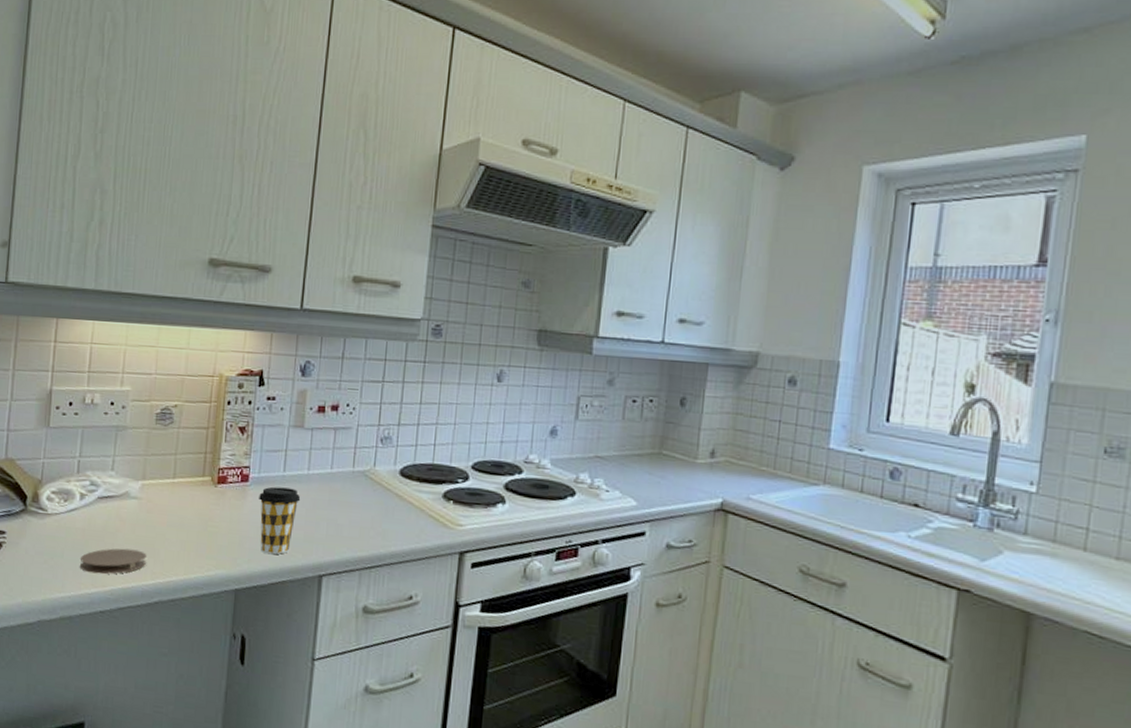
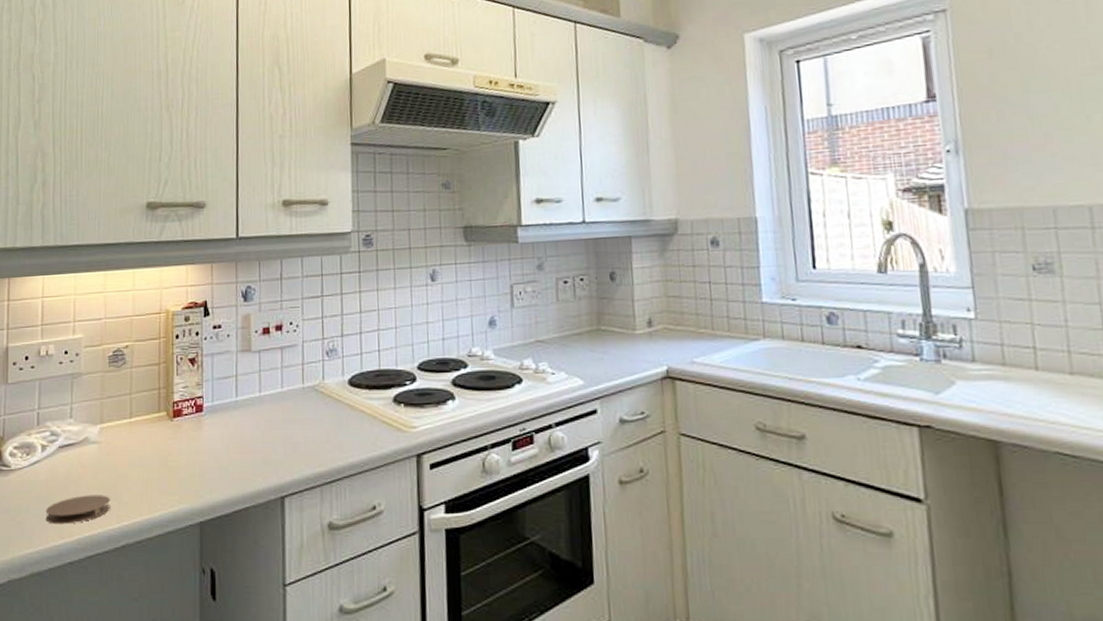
coffee cup: present [259,486,301,555] -> none [215,412,255,482]

